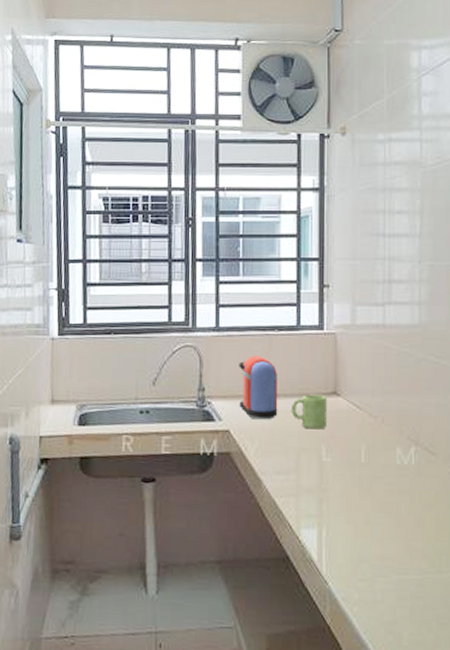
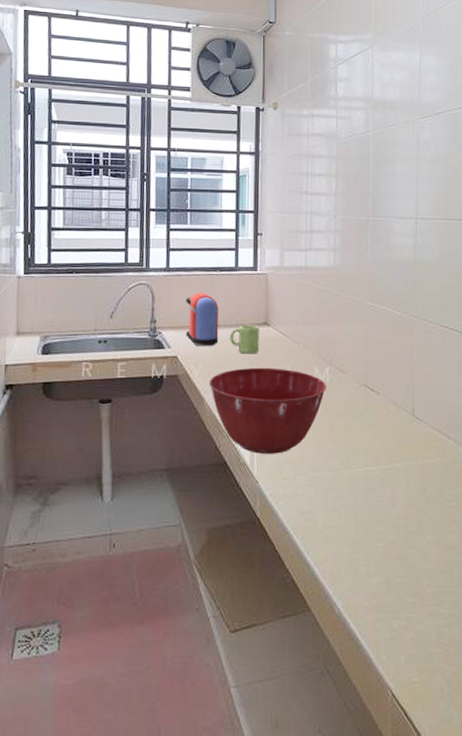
mixing bowl: none [266,445,413,550] -> present [208,367,327,454]

